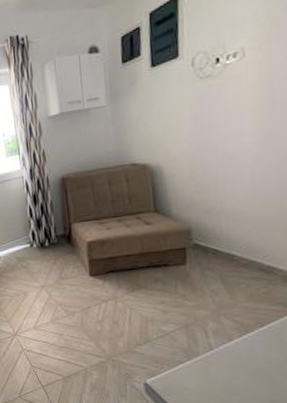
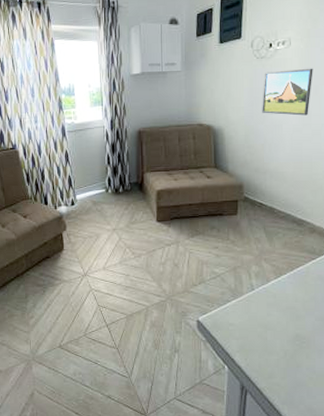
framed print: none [210,80,278,144] -> present [262,68,313,116]

